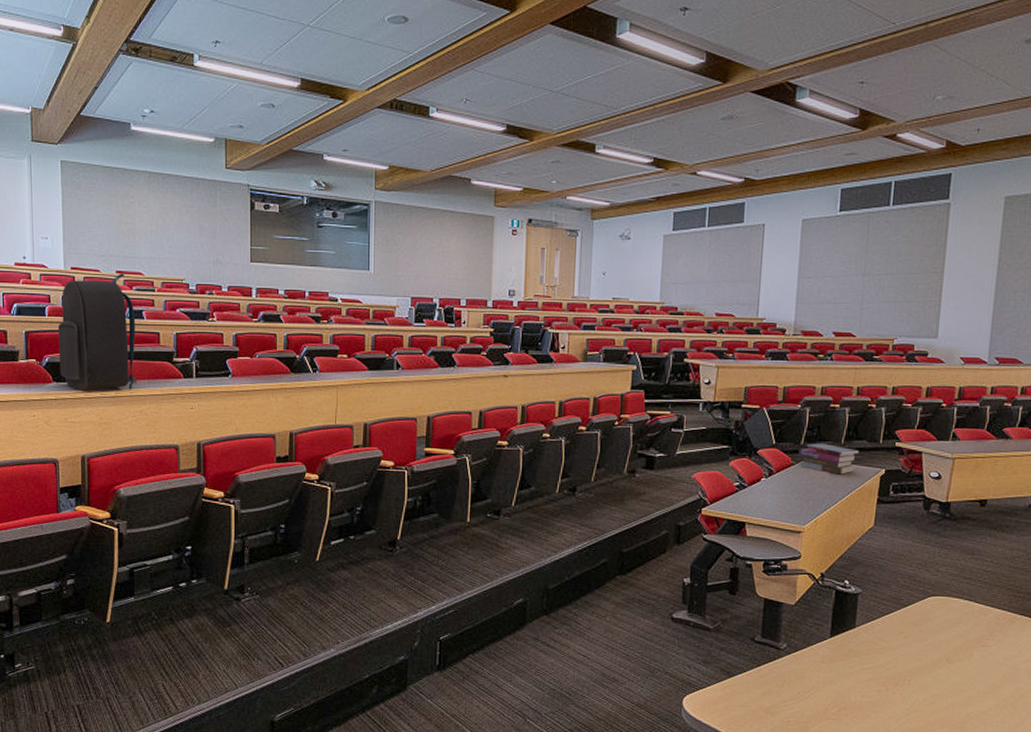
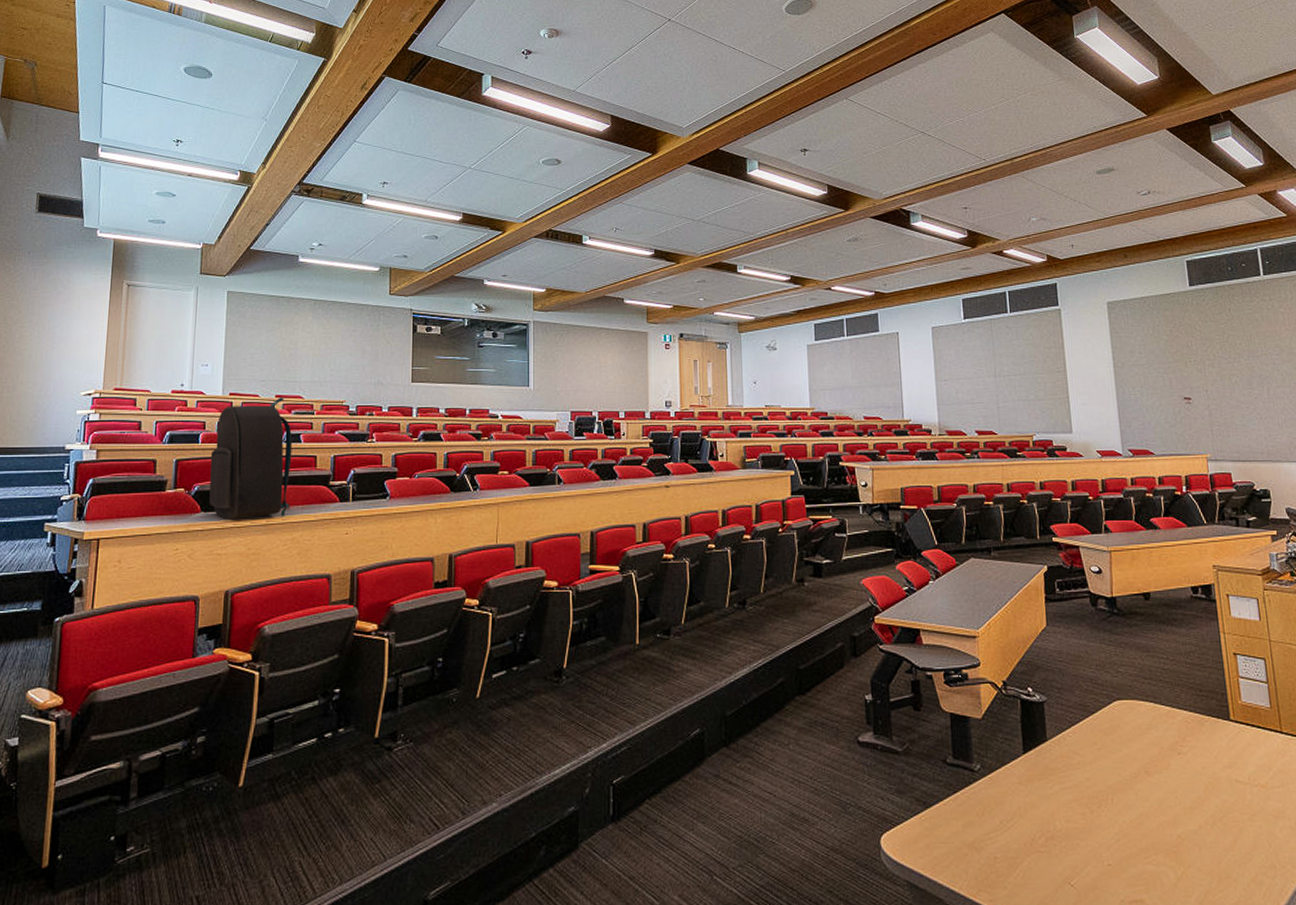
books: present [798,443,859,475] -> none [961,541,1019,573]

